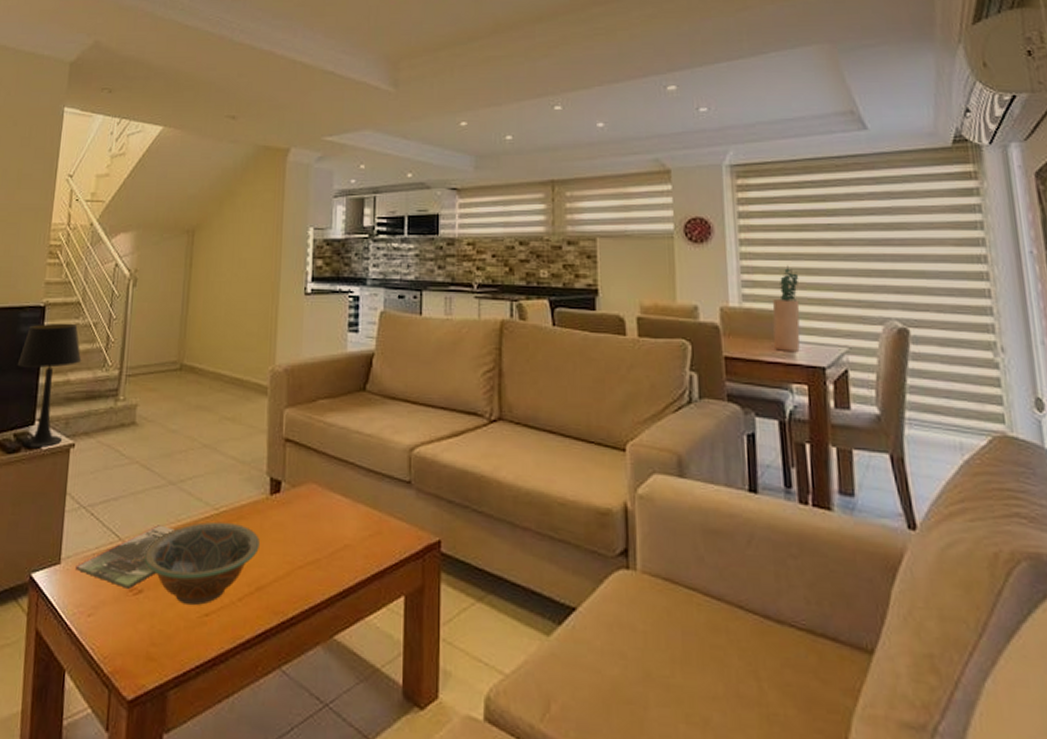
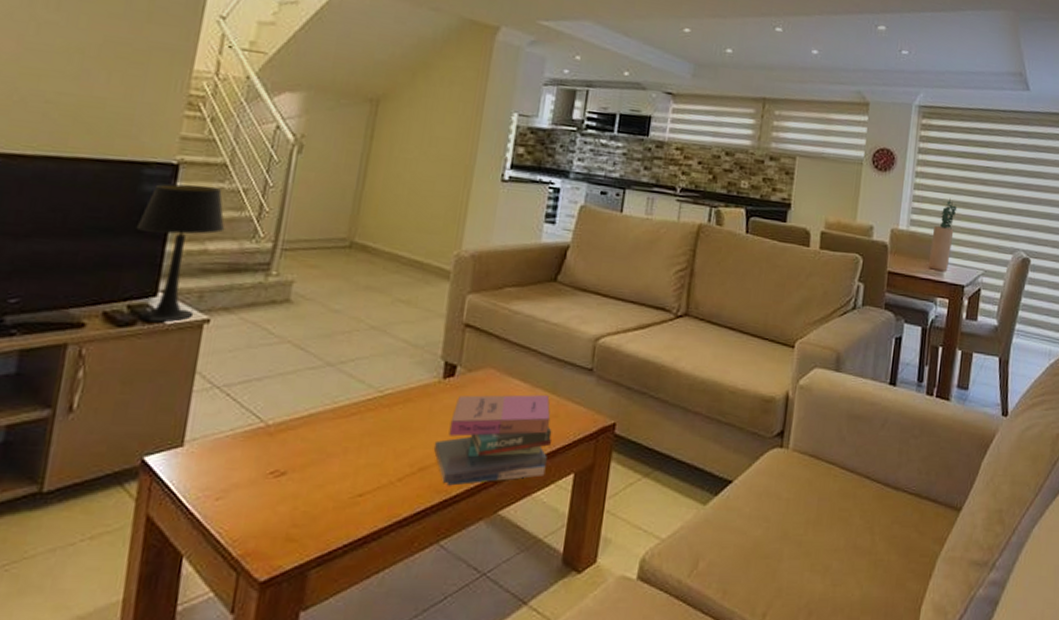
magazine: present [75,525,175,589] -> none [202,406,330,471]
decorative bowl: present [143,521,260,605] -> none [289,404,427,486]
books: none [267,510,379,607] -> present [433,394,553,486]

